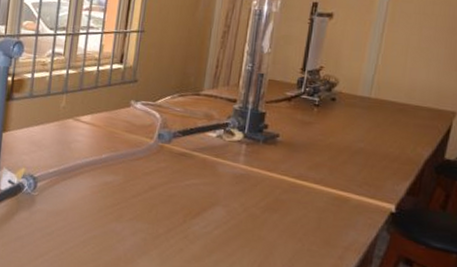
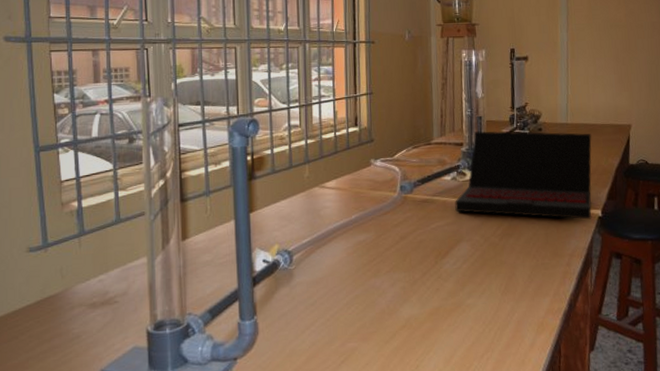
laptop: none [215,89,399,213] -> present [455,131,592,220]

